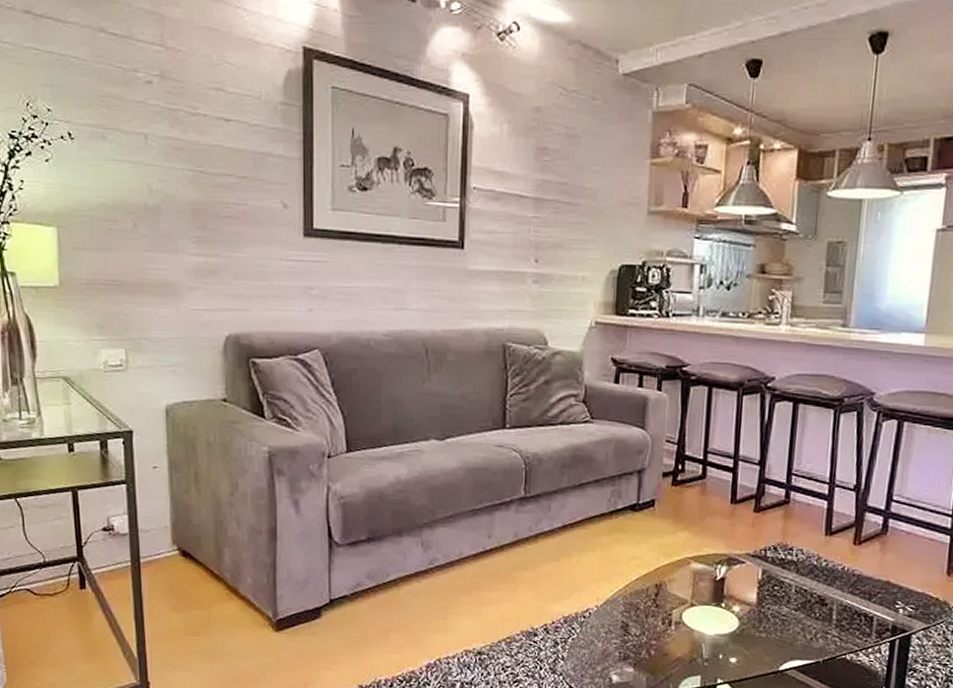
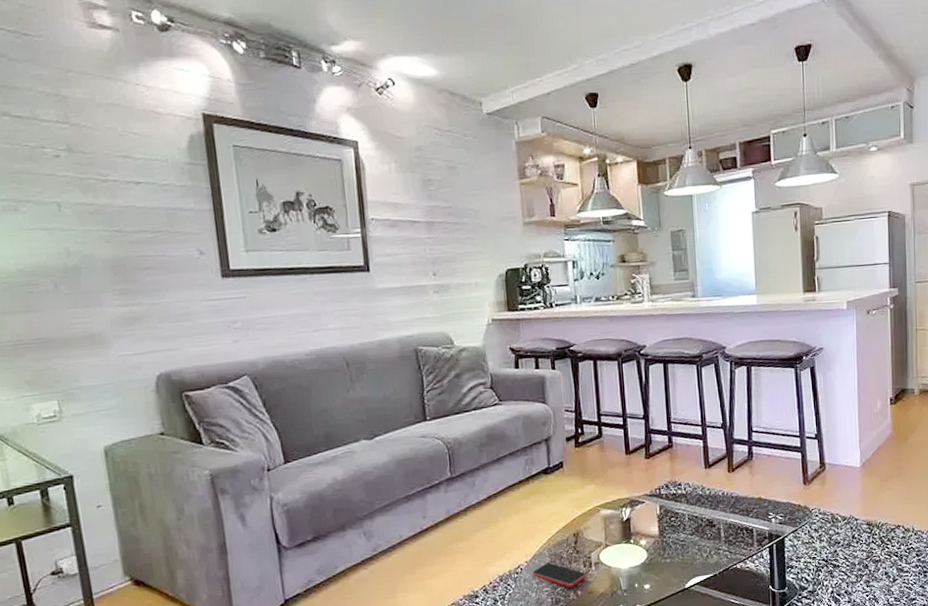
smartphone: none [601,611,664,645] -> present [532,562,587,588]

